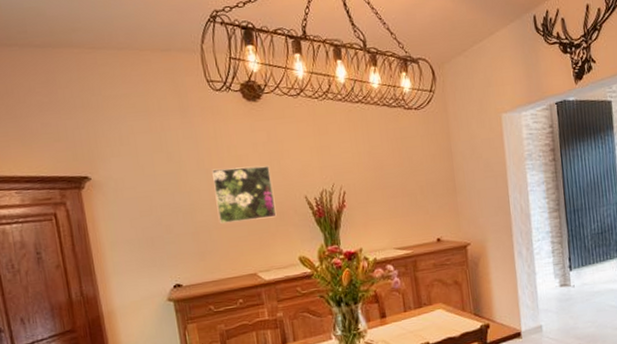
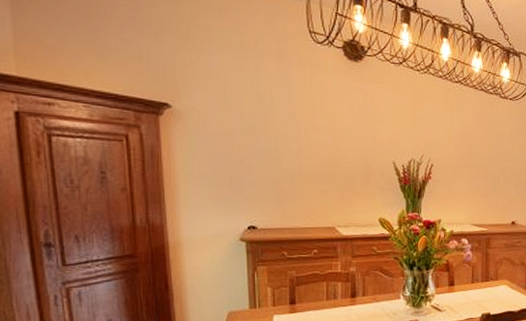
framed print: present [212,165,277,224] -> none [303,120,363,177]

